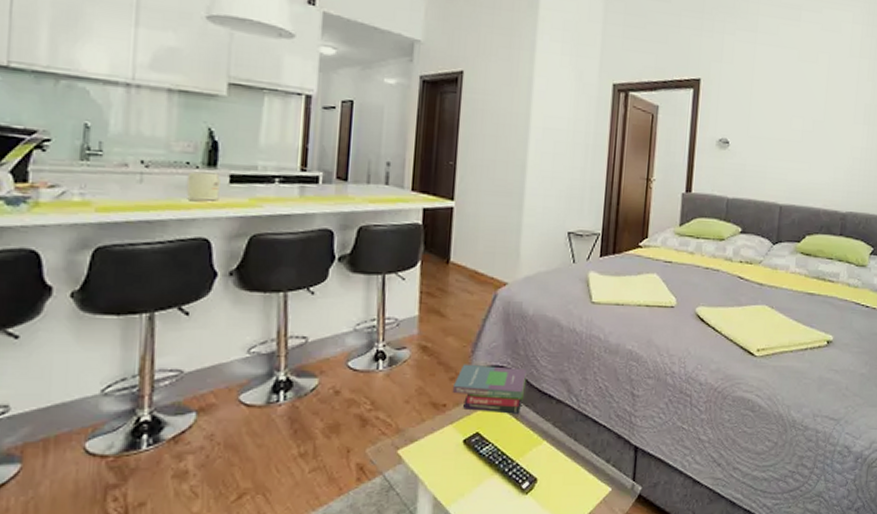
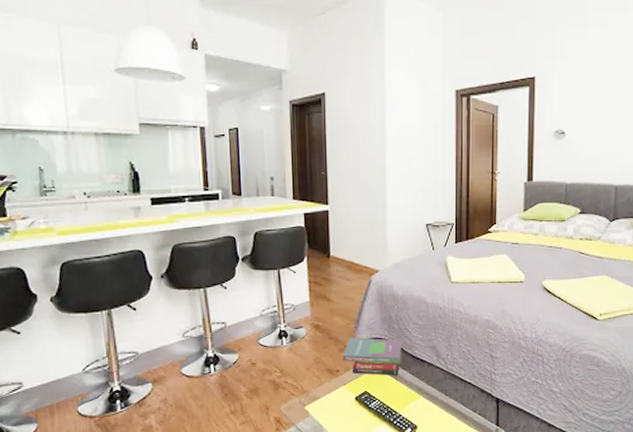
mug: present [186,171,222,202] -> none [119,197,146,222]

